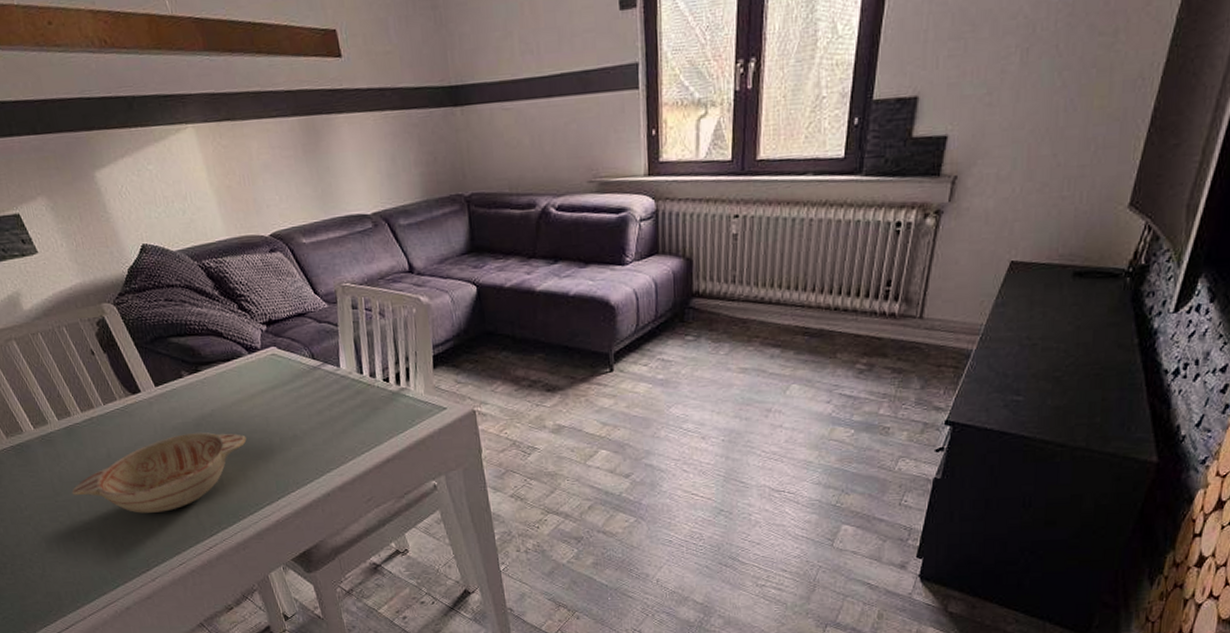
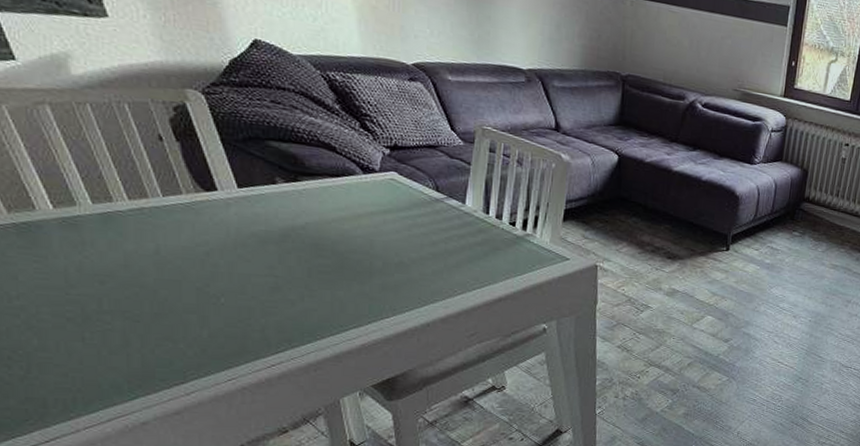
decorative bowl: present [72,432,247,513] -> none [93,242,342,322]

